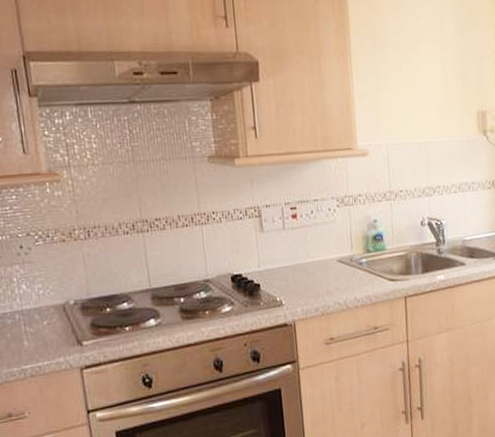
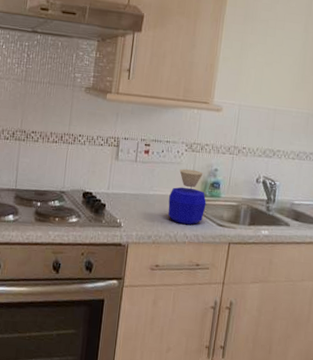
bottle: none [329,225,372,288] -> present [168,169,206,225]

